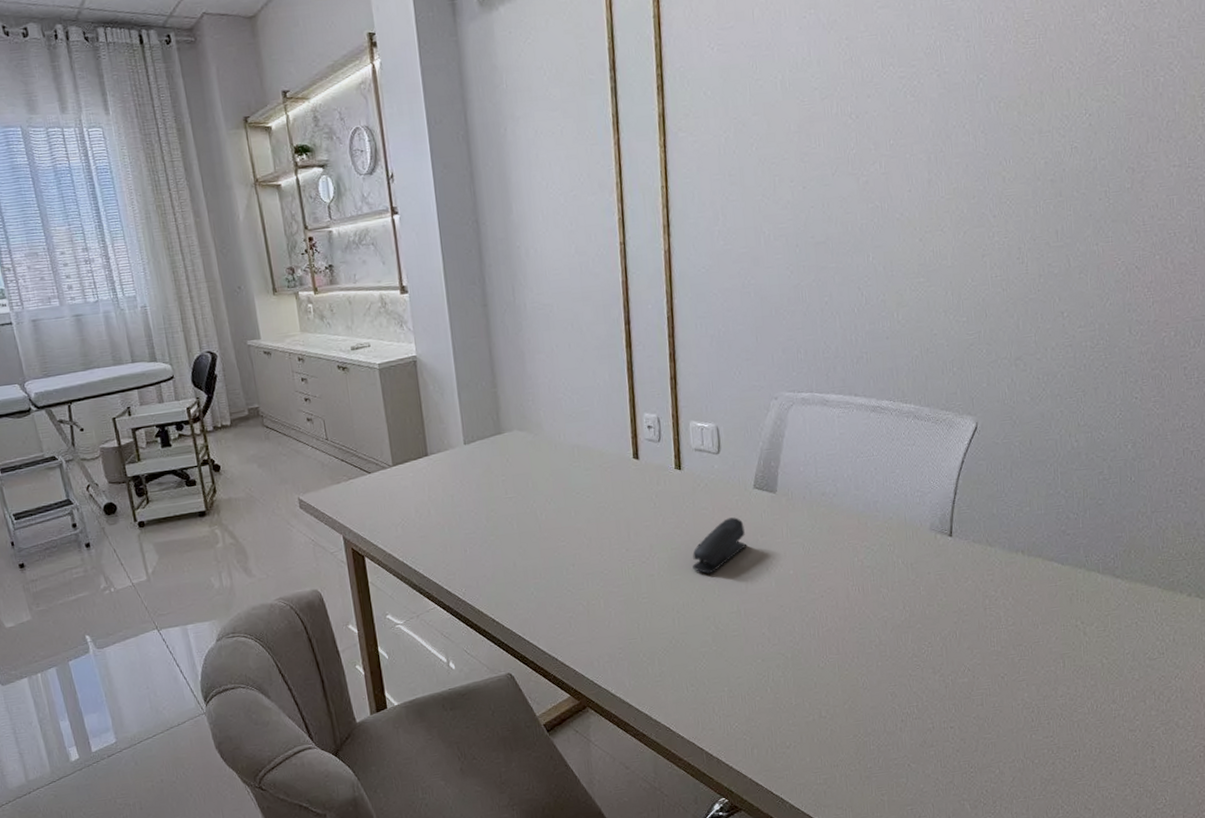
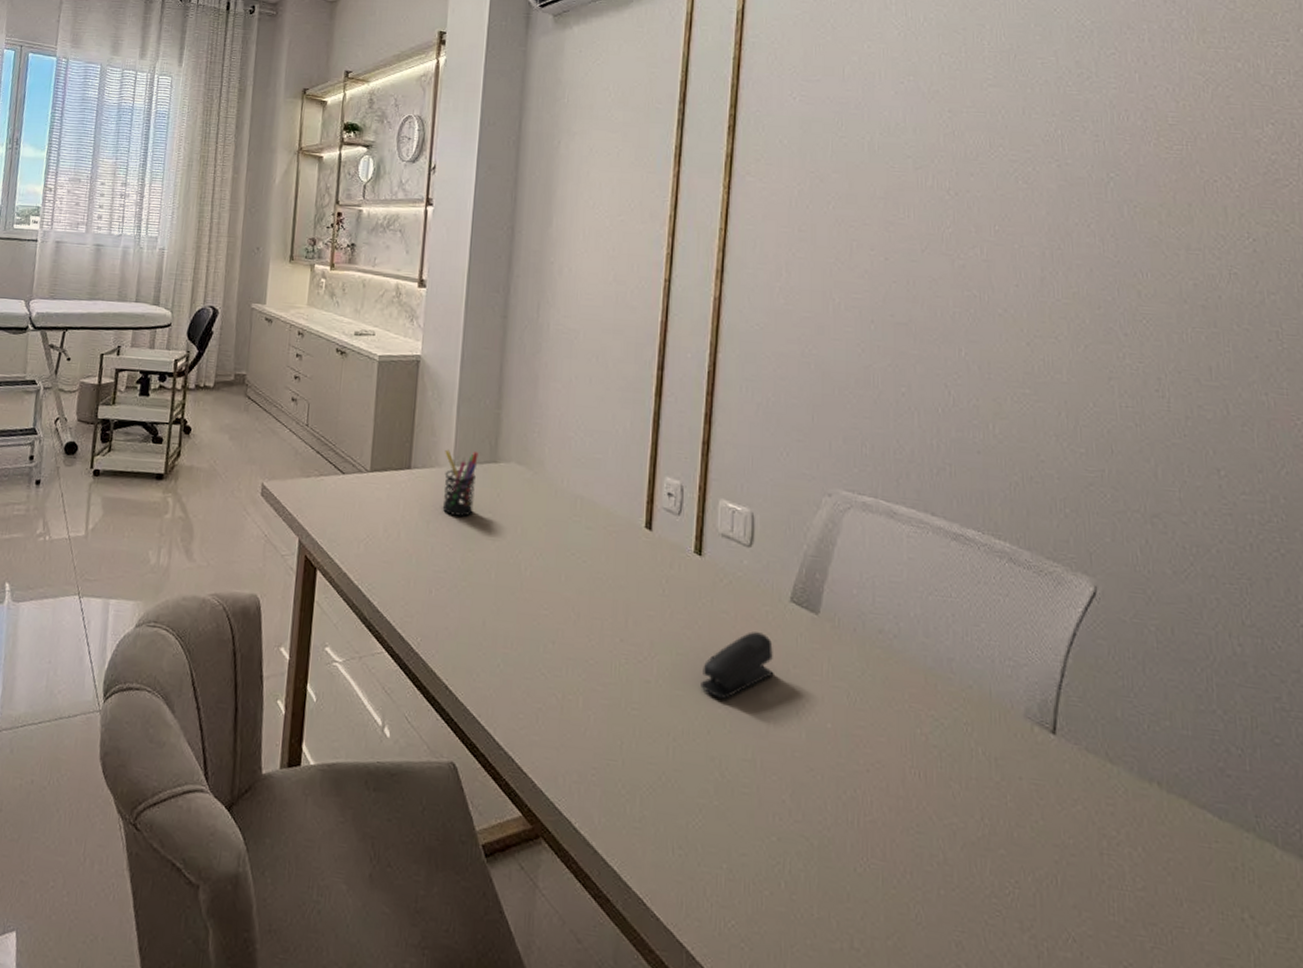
pen holder: none [455,429,489,486] -> present [442,449,479,517]

